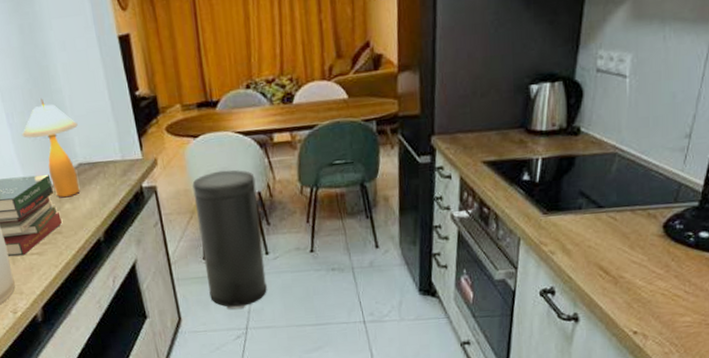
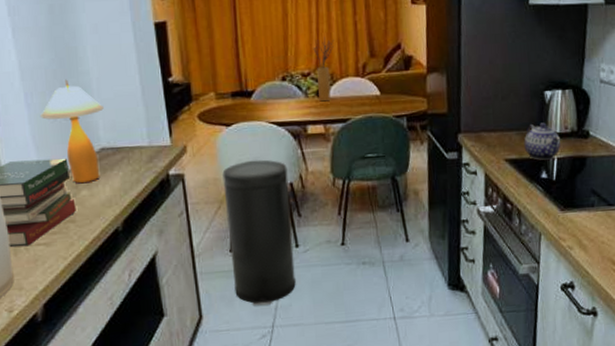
vase: none [277,39,299,109] -> present [313,37,335,102]
teapot: none [504,120,546,162] -> present [524,122,561,160]

